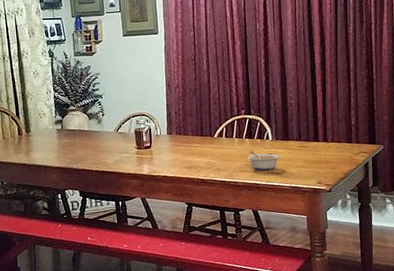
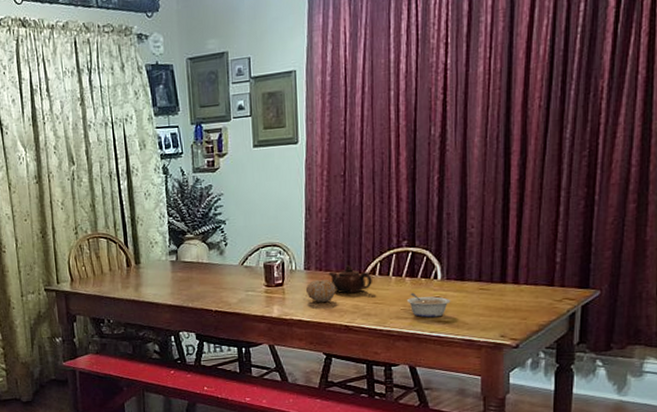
fruit: none [169,141,193,161] -> present [305,279,336,302]
teapot: none [186,130,221,153] -> present [328,265,372,294]

